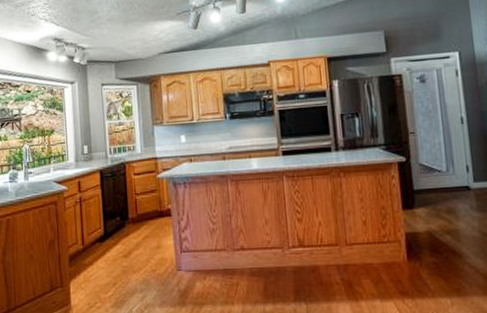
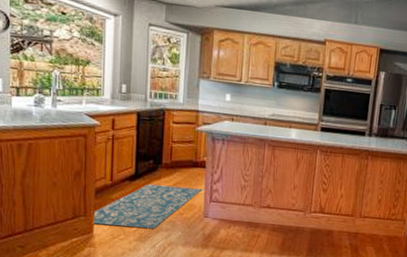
rug: none [67,240,172,295] -> present [91,184,203,229]

